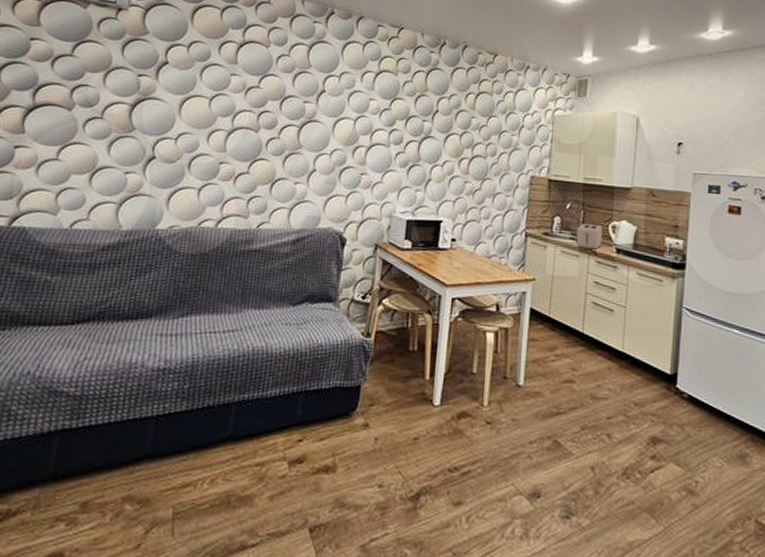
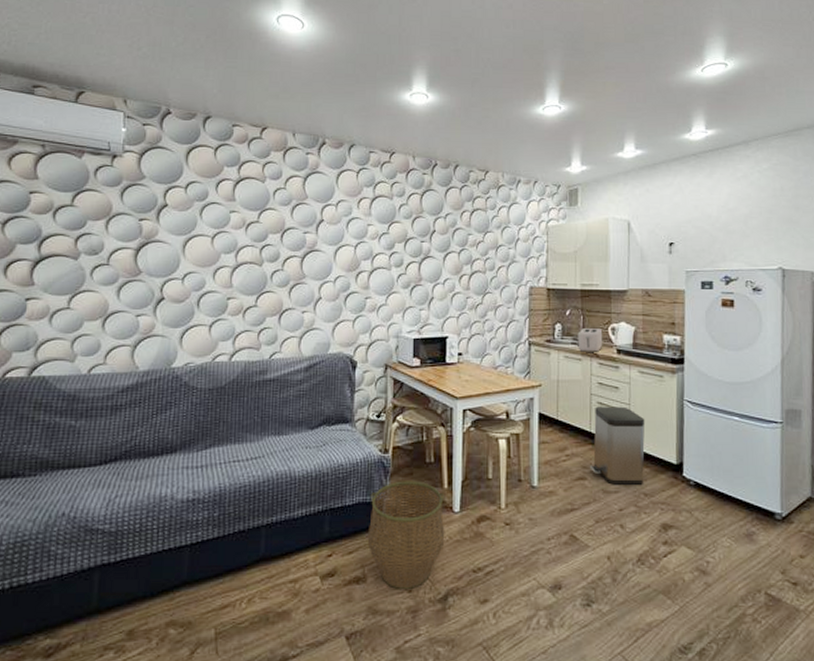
basket: none [340,367,425,484] -> present [367,480,445,589]
pedal bin: none [579,306,641,393] -> present [589,406,645,485]

